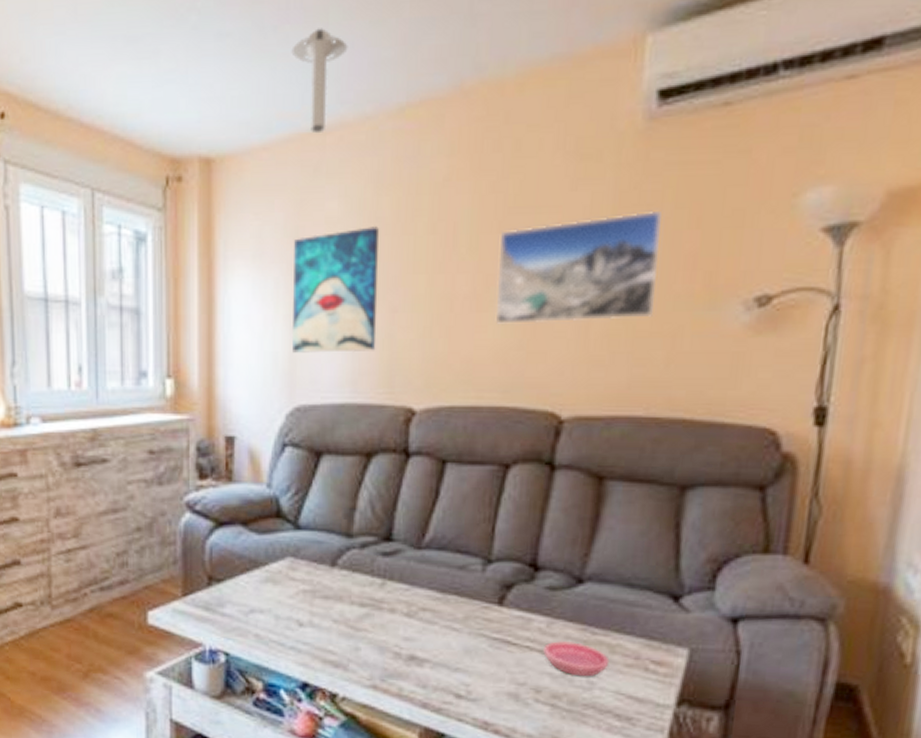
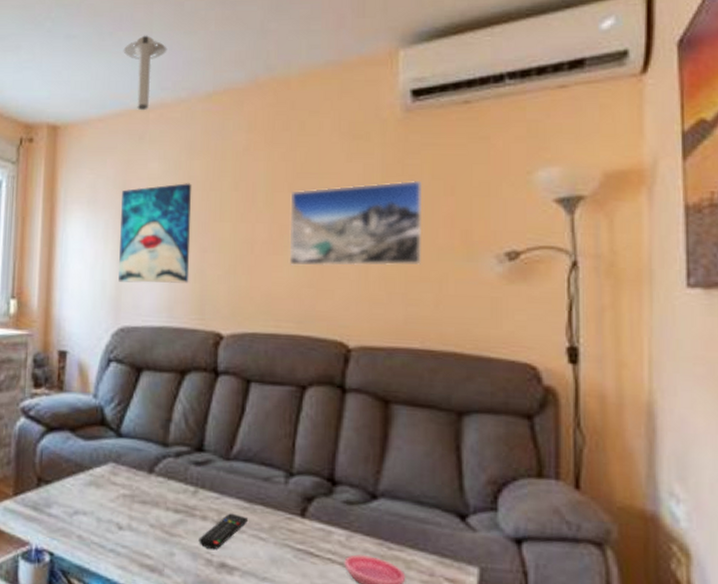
remote control: none [386,604,440,643] -> present [198,513,248,550]

